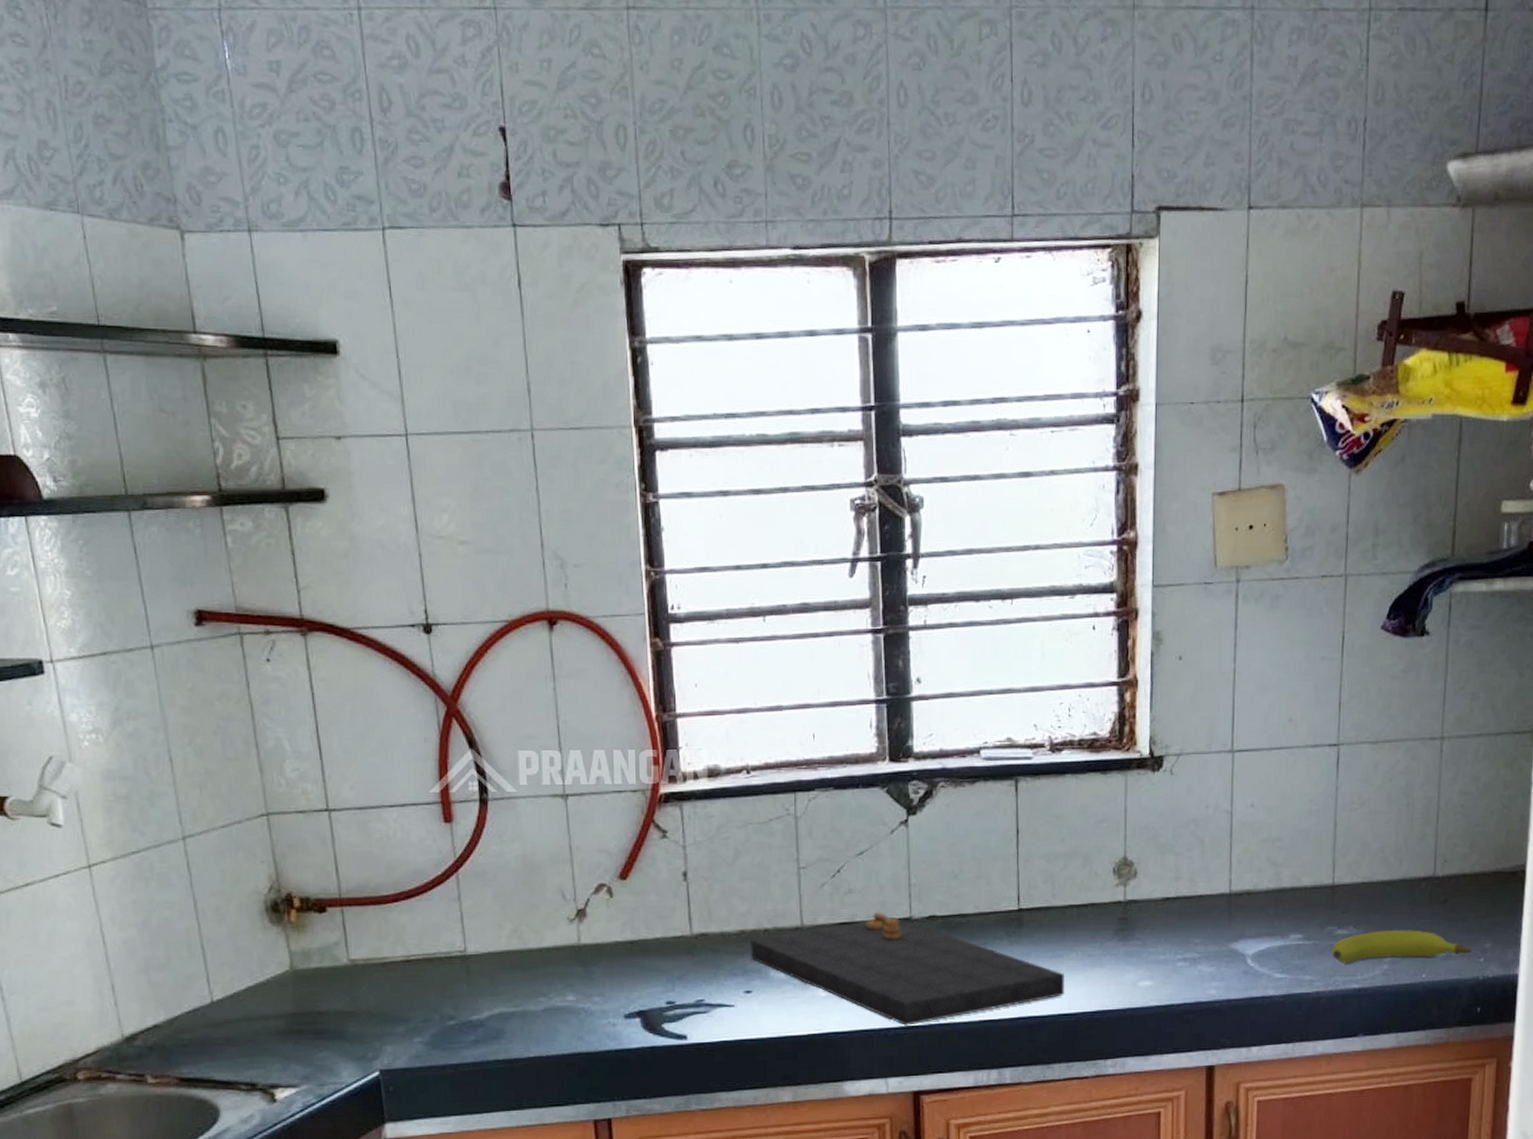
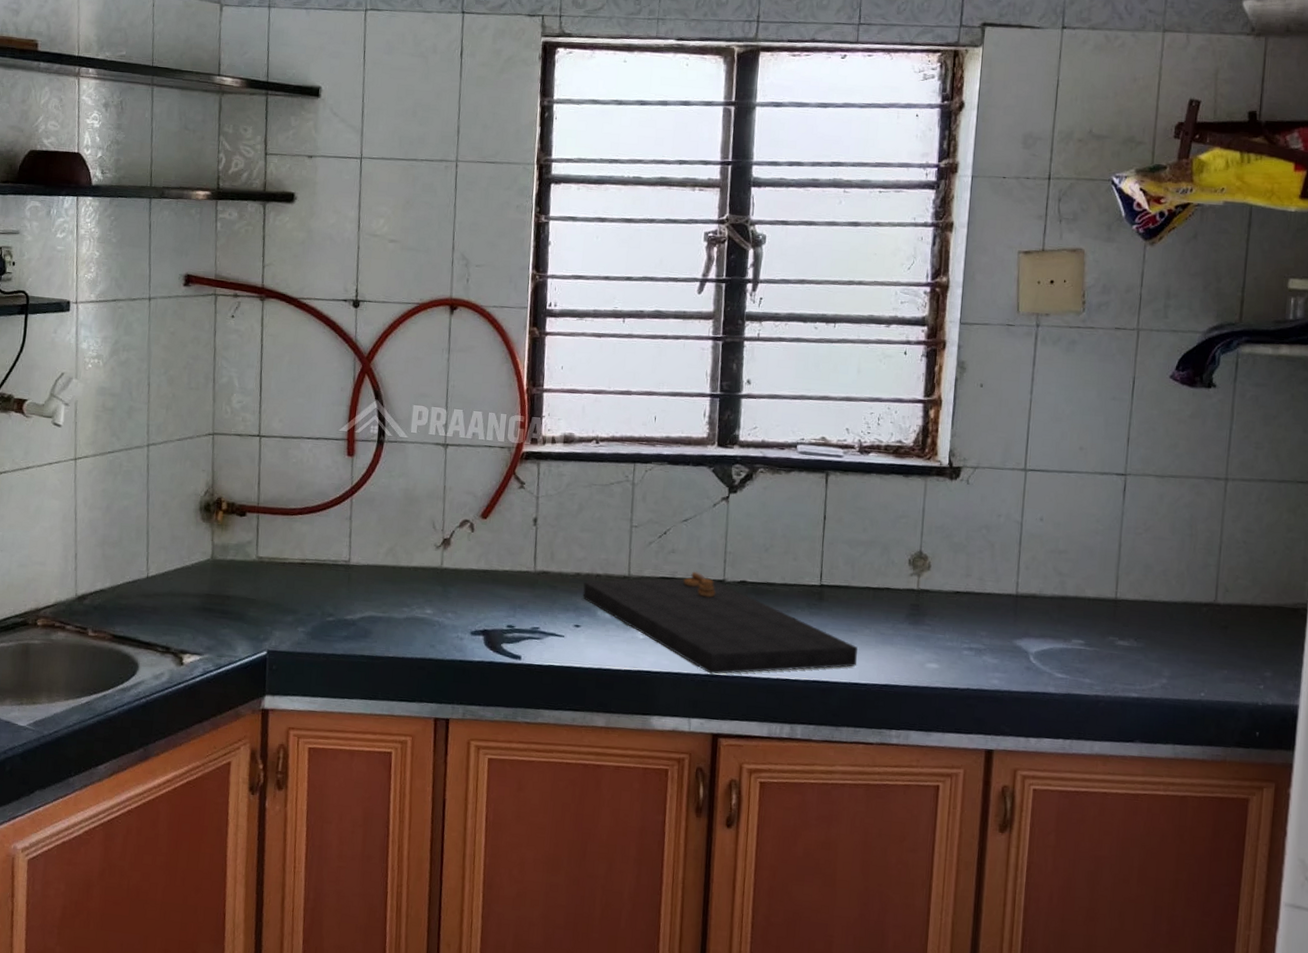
fruit: present [1332,929,1473,963] -> none [1112,646,1252,680]

